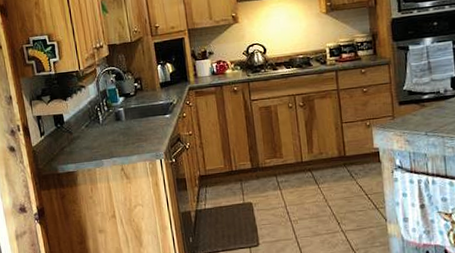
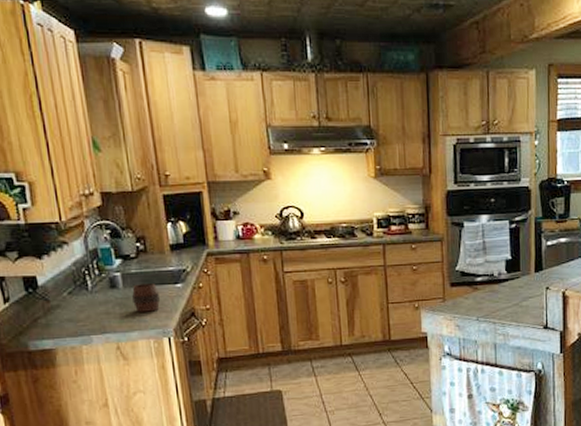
cup: none [132,115,154,140] -> present [132,284,161,312]

